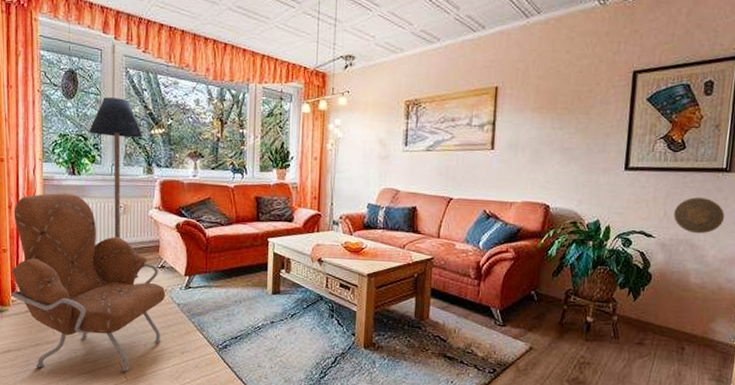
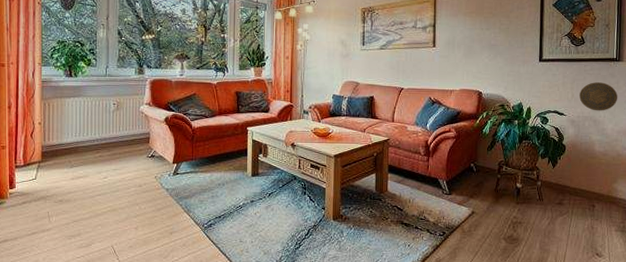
armchair: present [11,193,166,372] -> none [9,94,156,255]
floor lamp: present [89,97,144,278] -> none [85,8,135,167]

